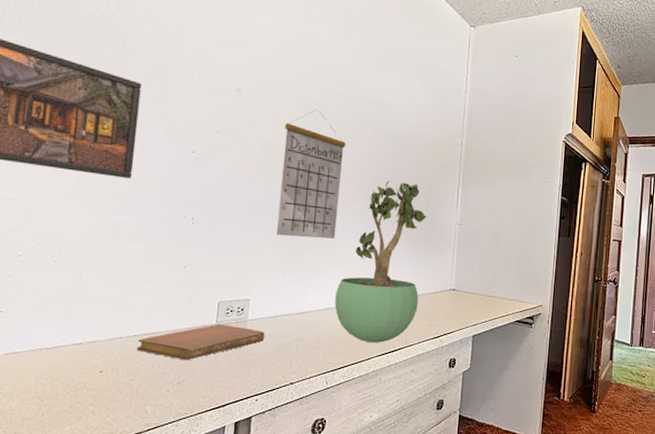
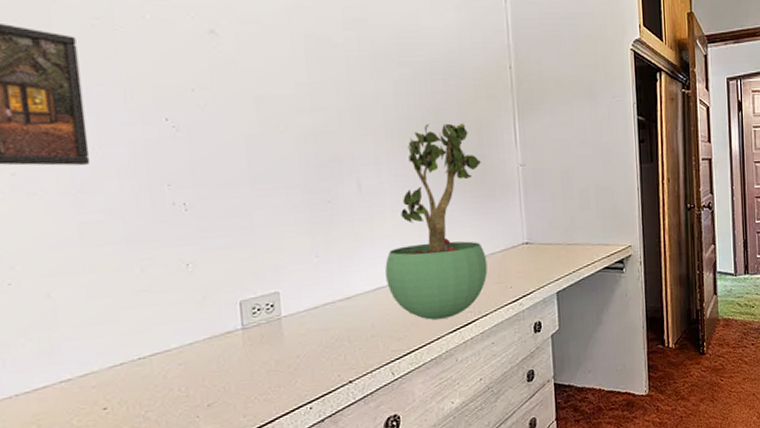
notebook: present [136,324,265,361] -> none [145,326,307,378]
calendar: present [276,109,346,239] -> none [283,45,373,210]

